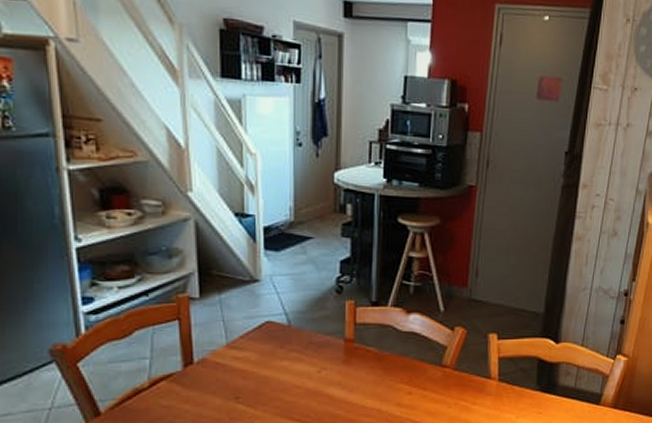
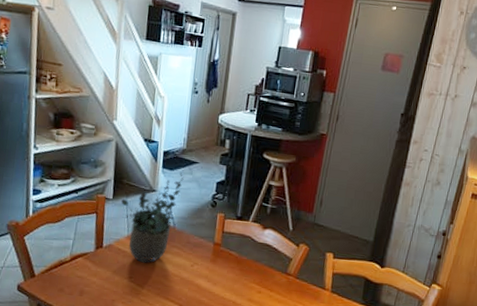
potted plant: none [211,249,295,377] -> present [120,170,184,263]

